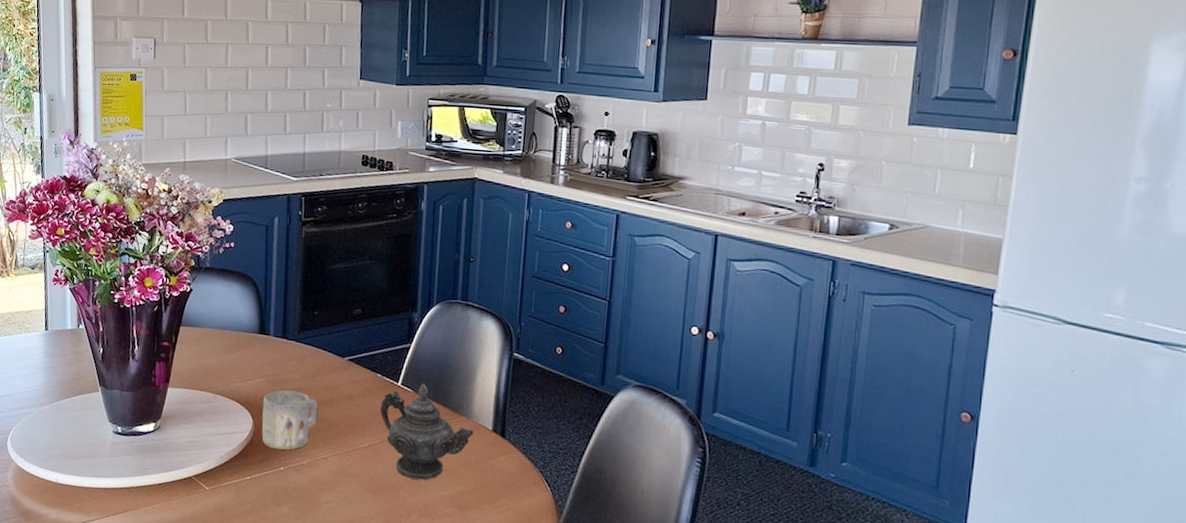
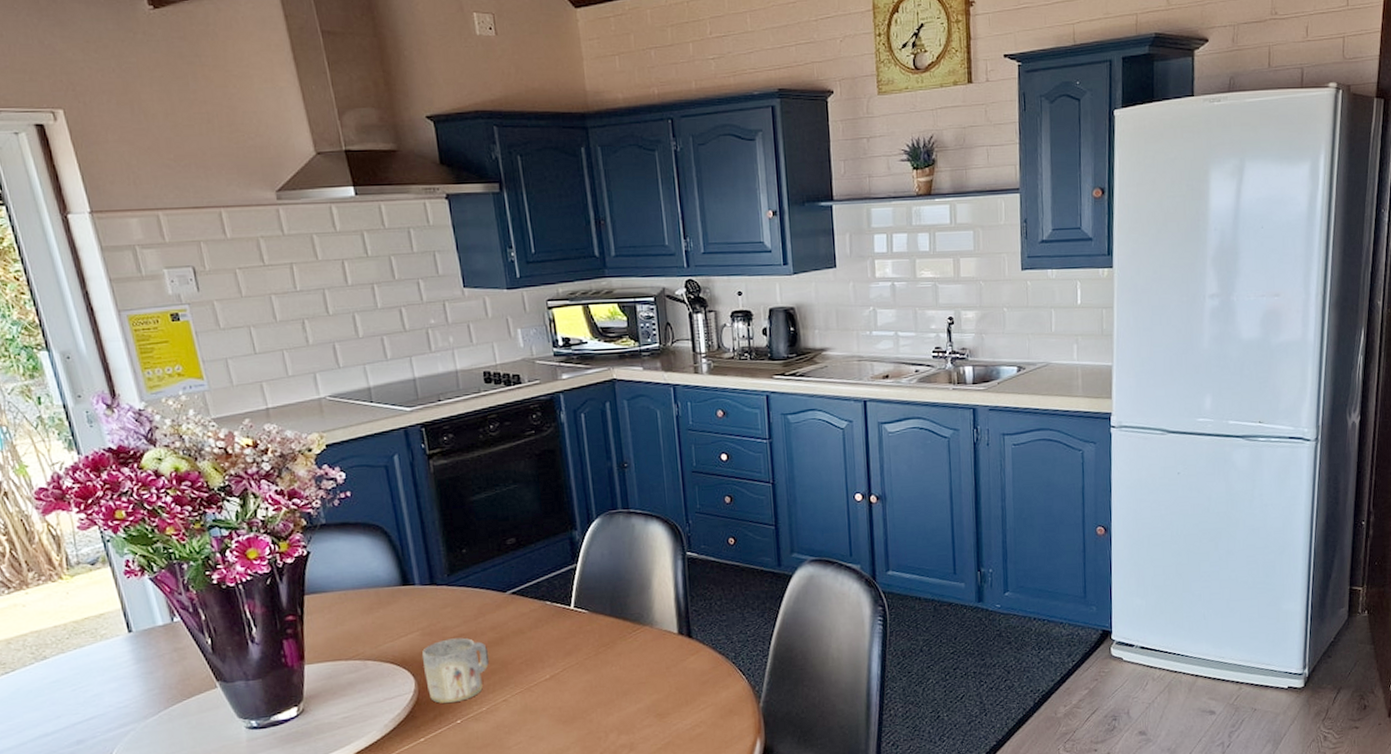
teapot: present [379,384,474,480] -> none [555,602,659,700]

